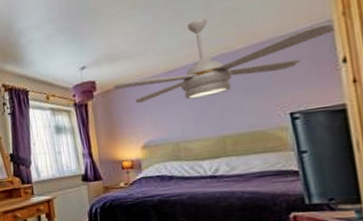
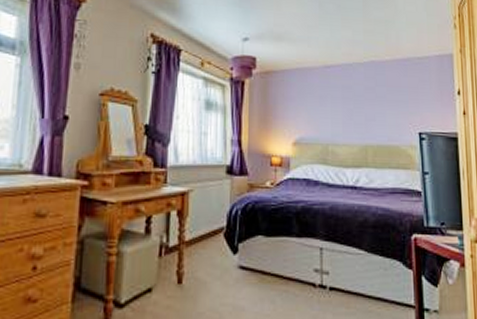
ceiling fan: present [113,17,336,104] -> none [273,20,455,101]

